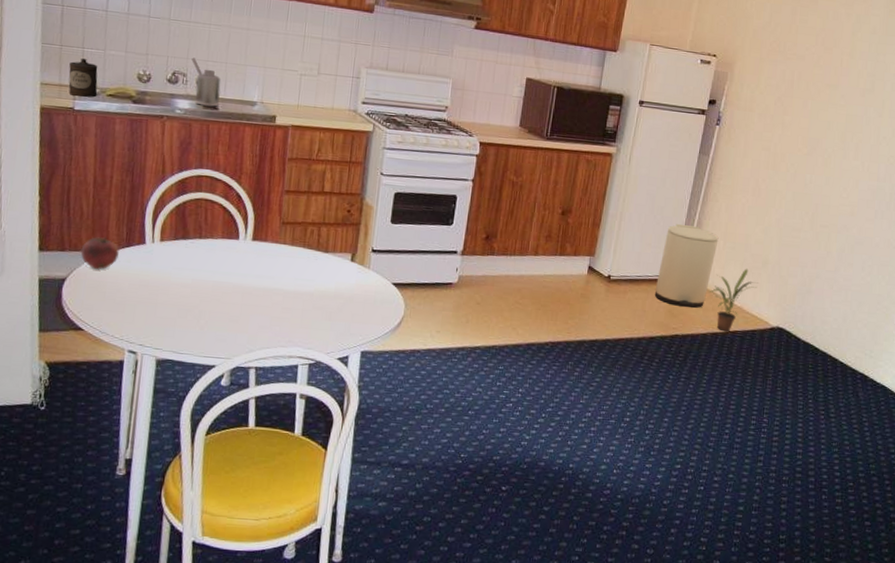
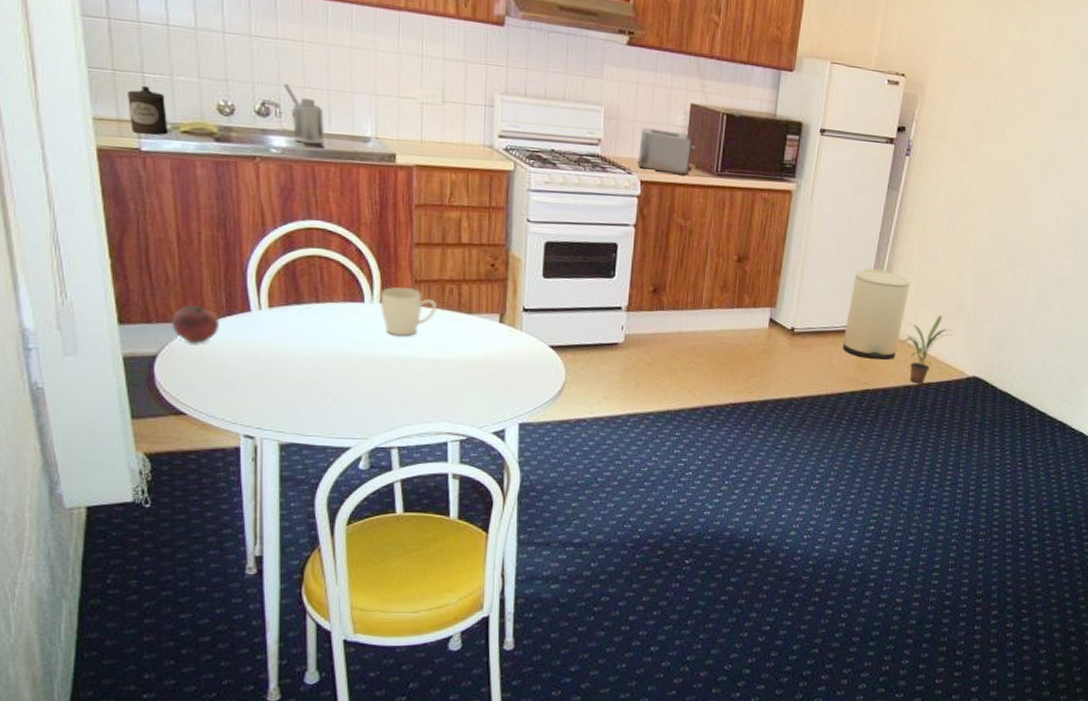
mug: none [252,227,299,271] -> present [380,287,437,337]
toaster: none [478,97,529,139] -> present [637,128,695,176]

